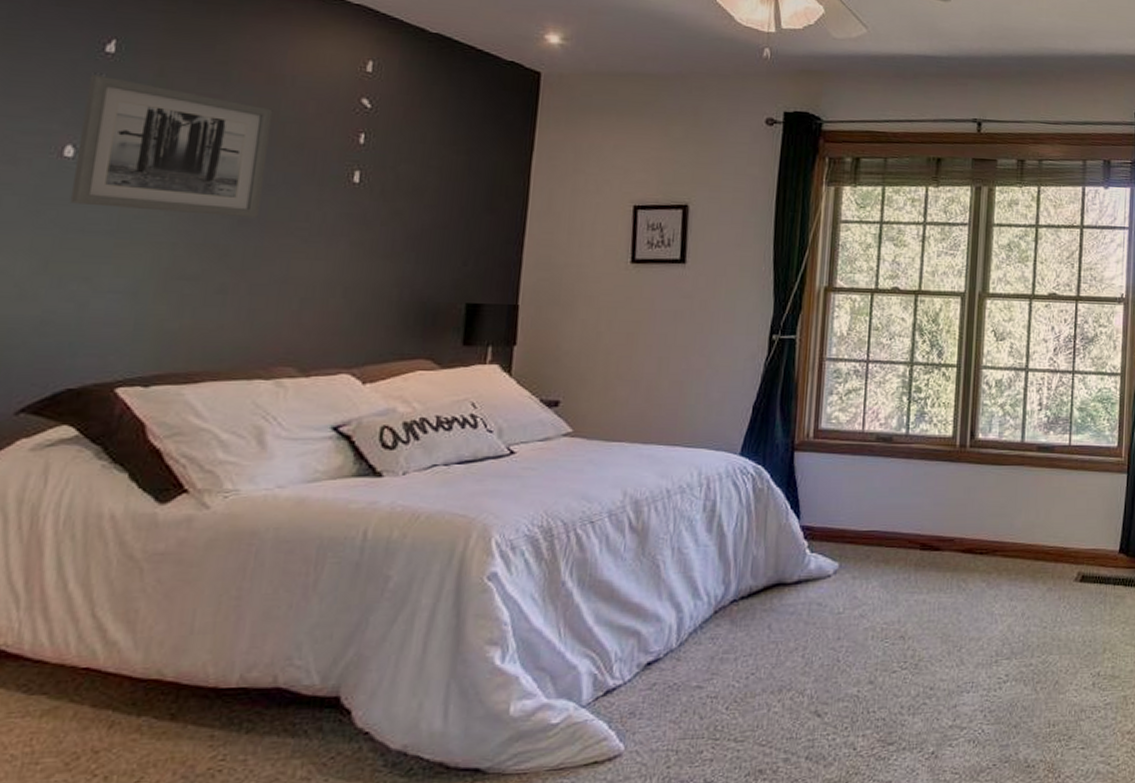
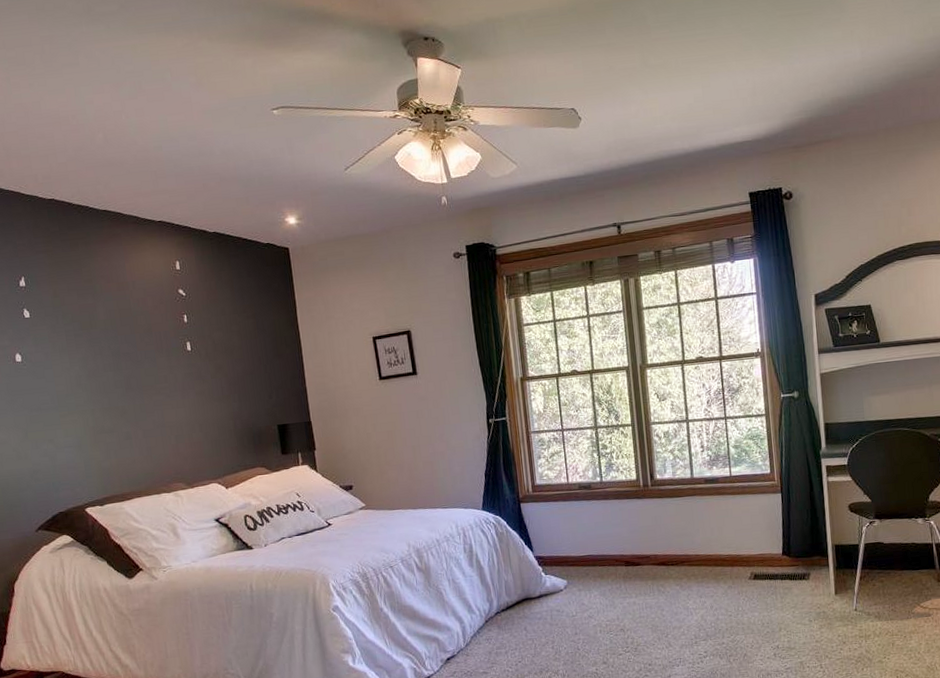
wall art: present [69,74,273,219] -> none [16,303,137,393]

